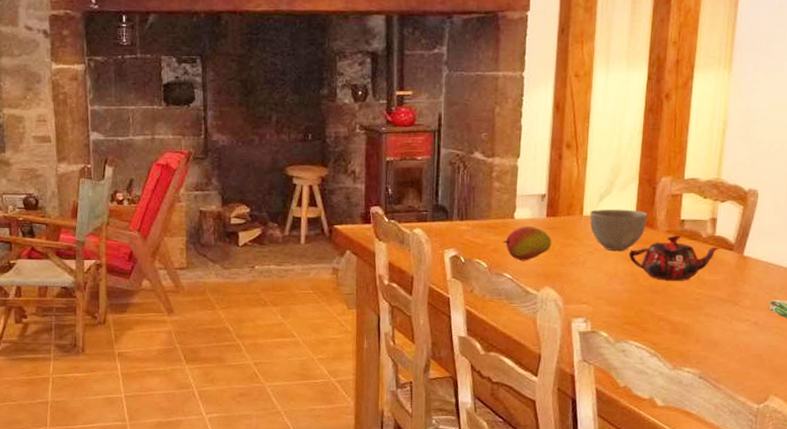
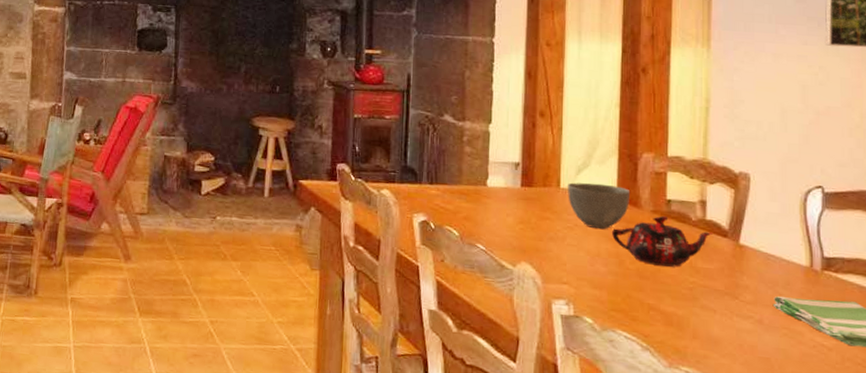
fruit: present [503,226,552,261] -> none [475,194,528,233]

